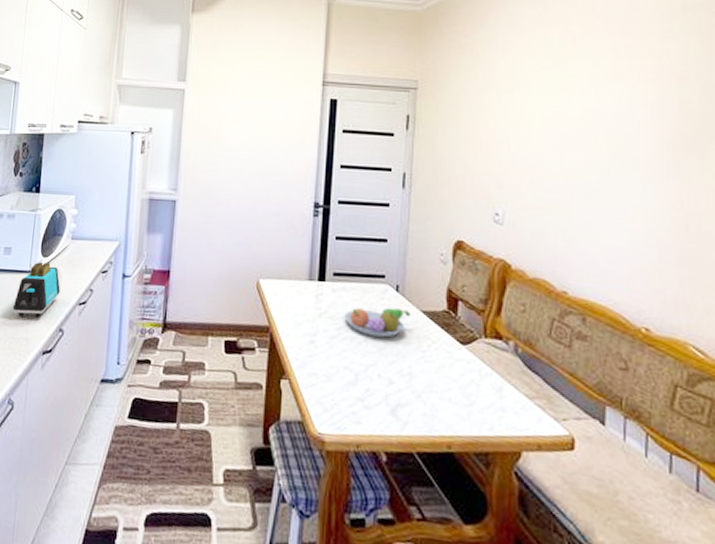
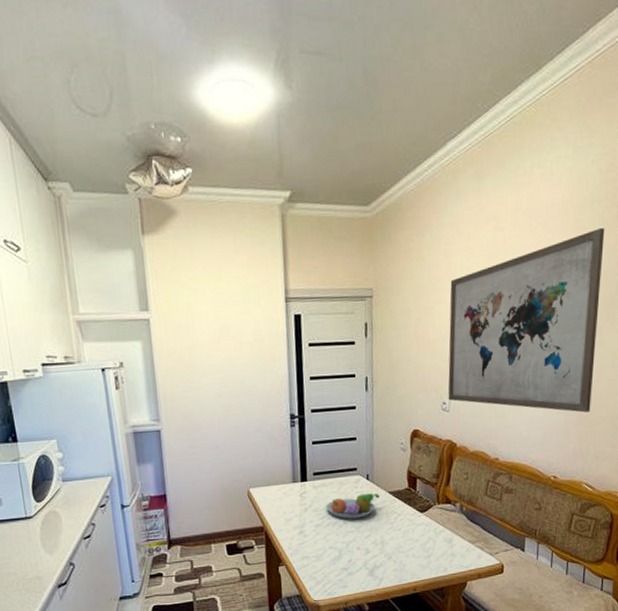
toaster: present [12,262,60,318] -> none [17,507,63,560]
wall art: none [501,38,703,251] -> present [448,228,605,413]

